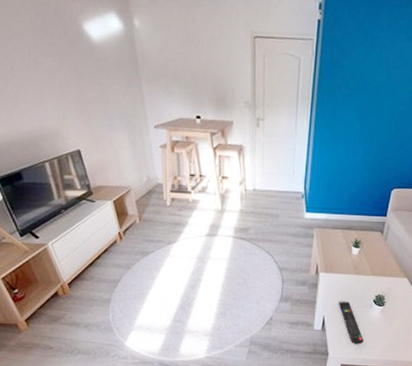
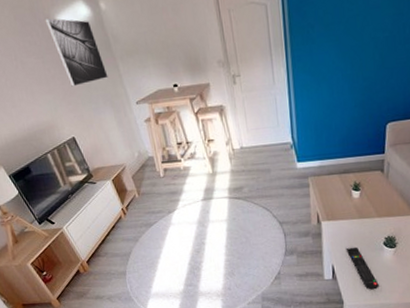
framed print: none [70,23,129,98] -> present [45,18,108,87]

